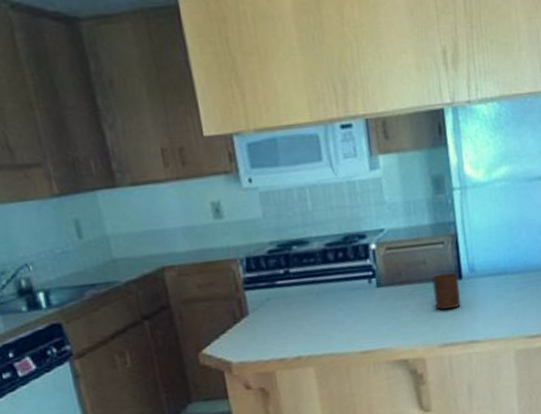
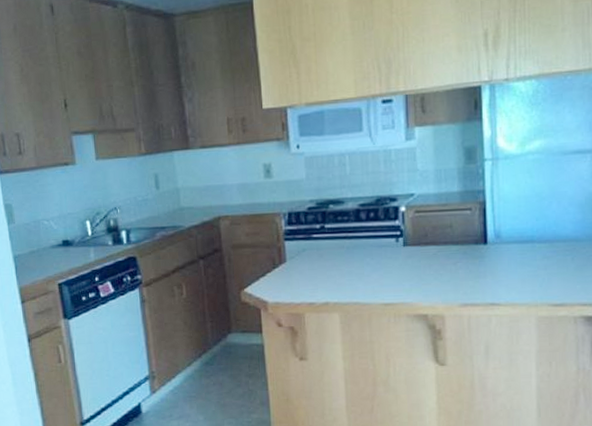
cup: present [432,272,460,310] -> none [457,237,484,272]

